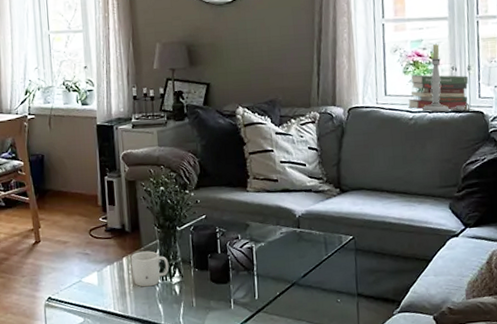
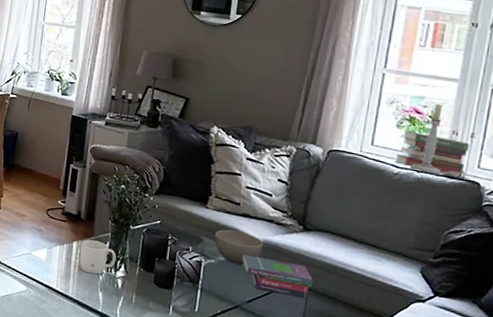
bowl: none [259,208,307,242] -> present [214,229,264,265]
books: none [289,227,360,263] -> present [242,255,314,300]

